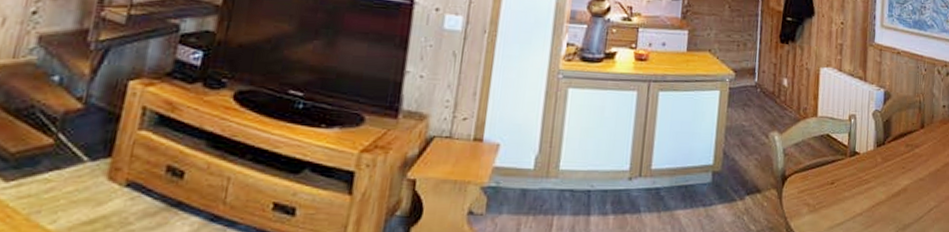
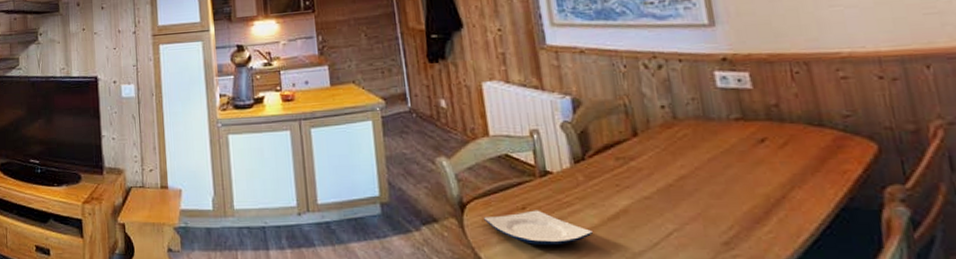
plate: none [799,185,879,216] -> present [483,210,593,245]

